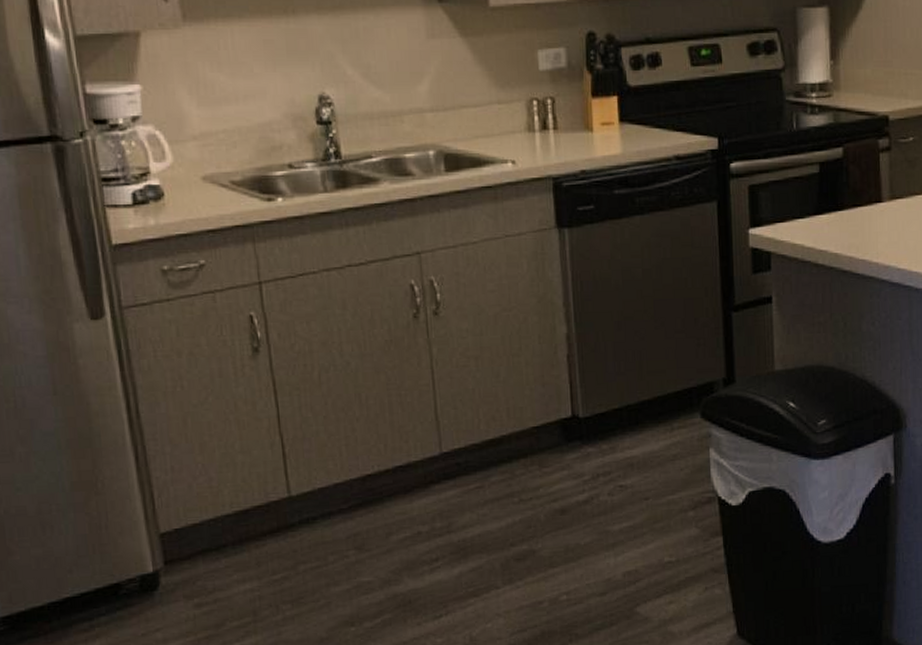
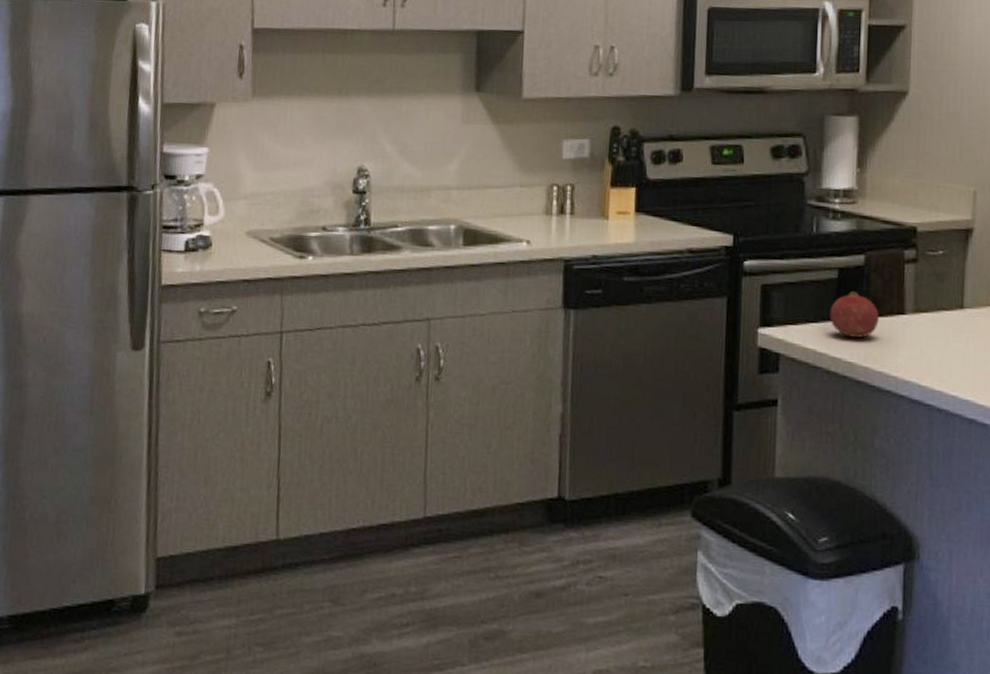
fruit: none [814,185,859,229] -> present [829,292,879,338]

